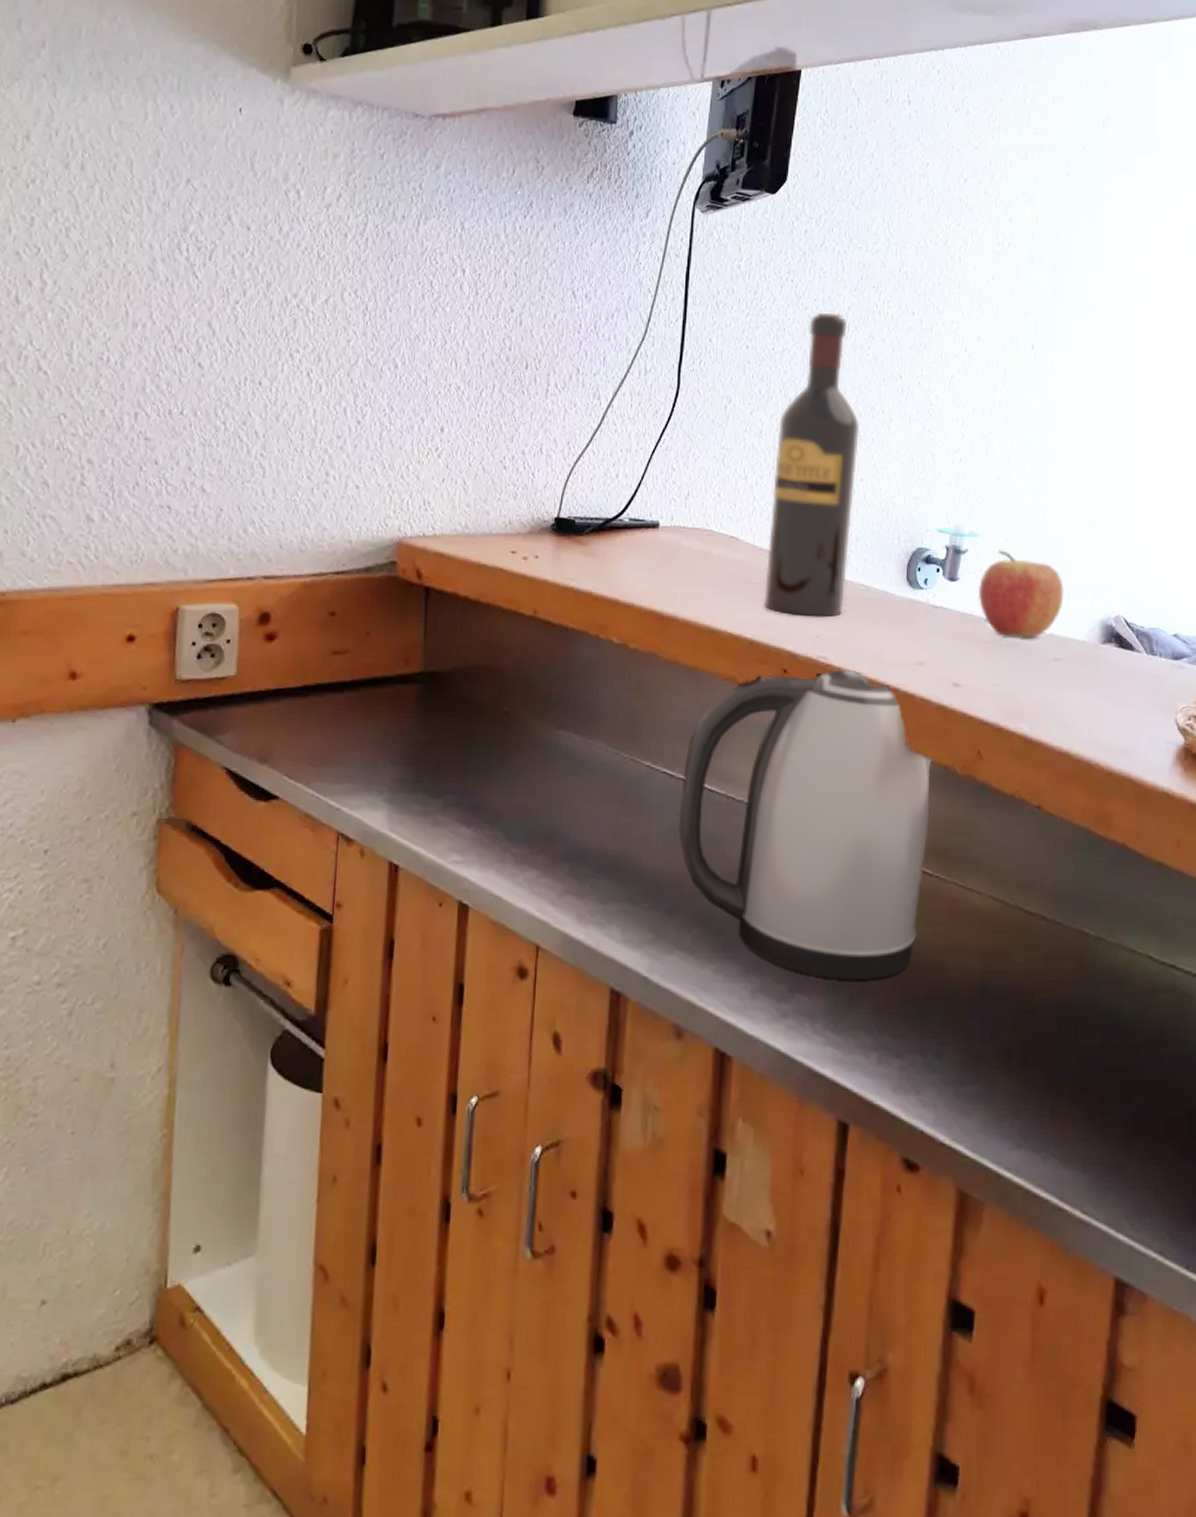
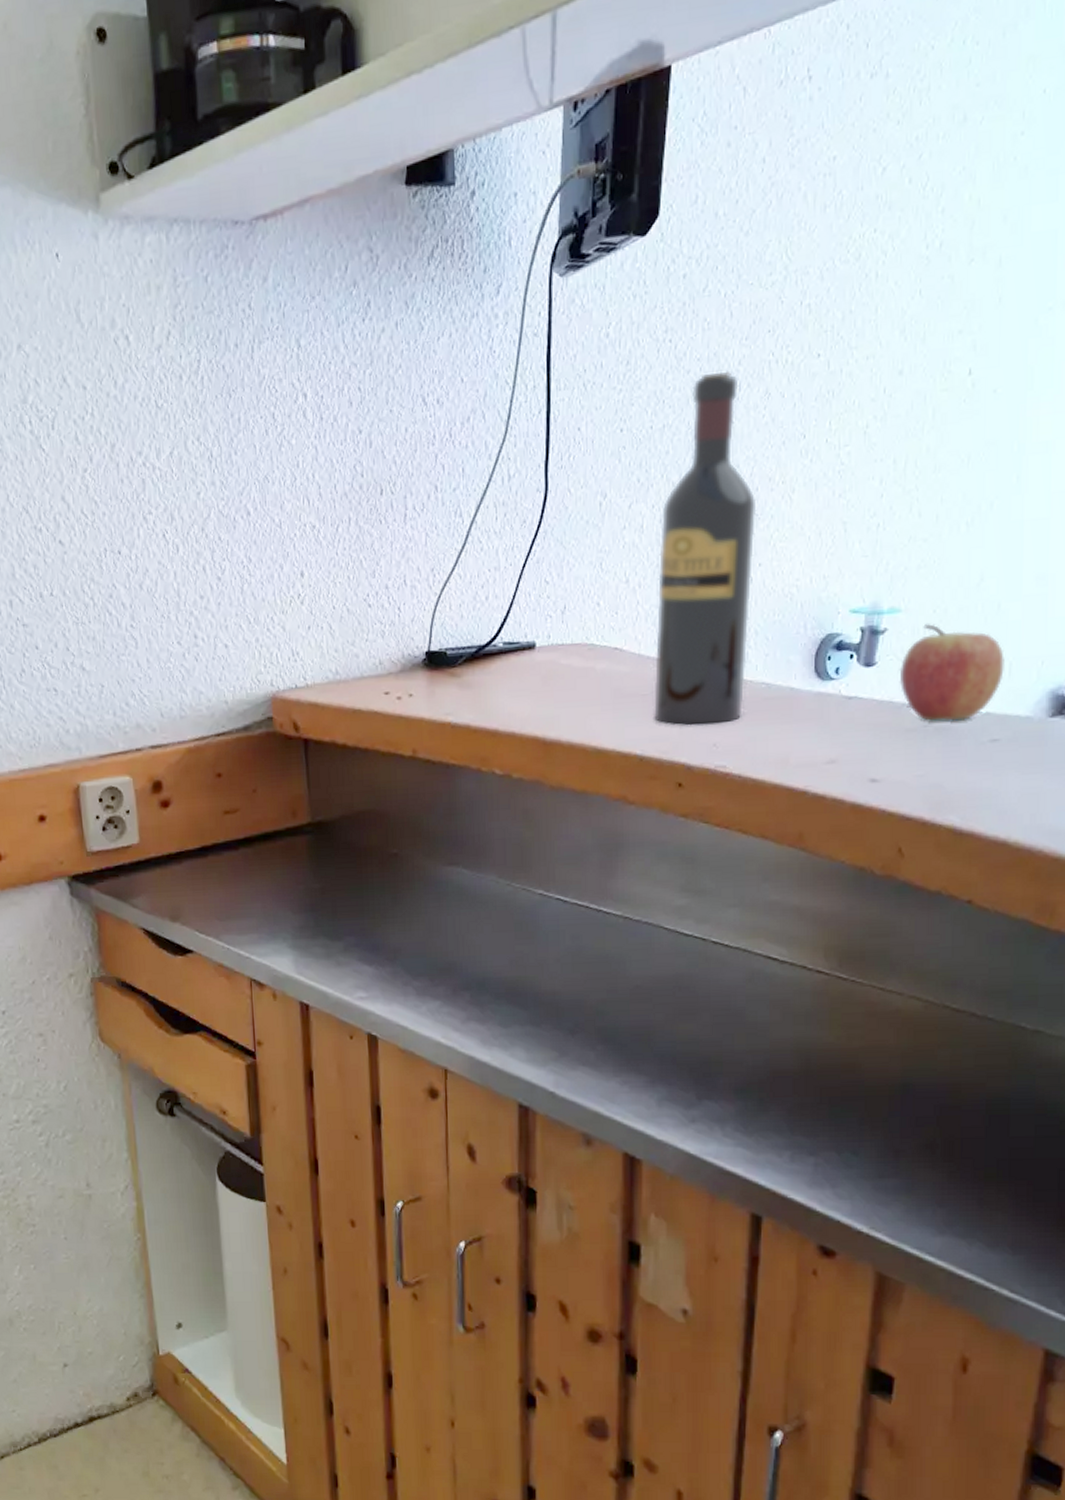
kettle: present [678,670,932,981] -> none [575,777,846,1086]

